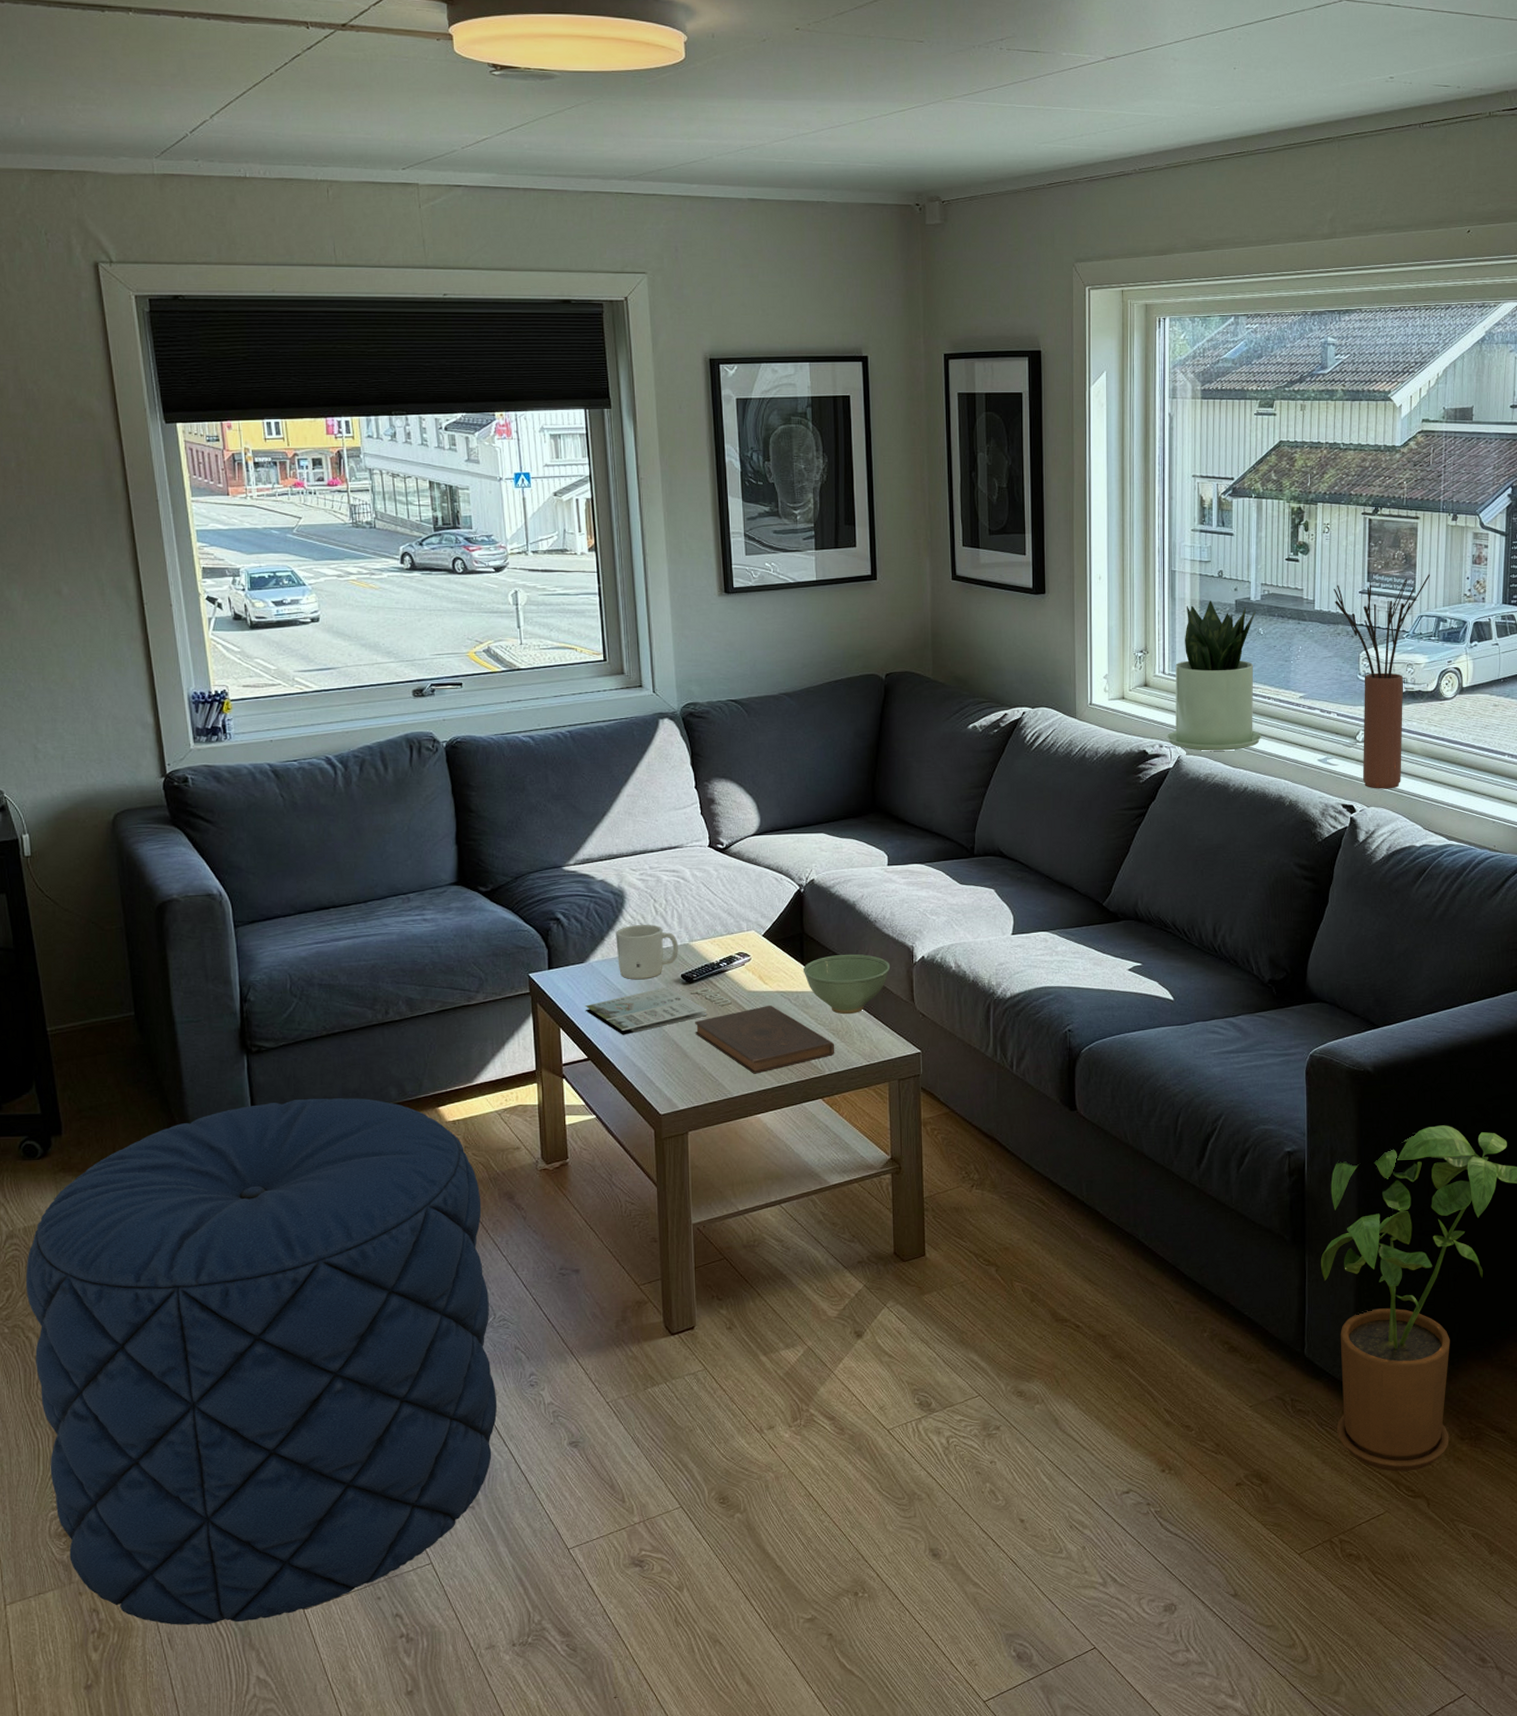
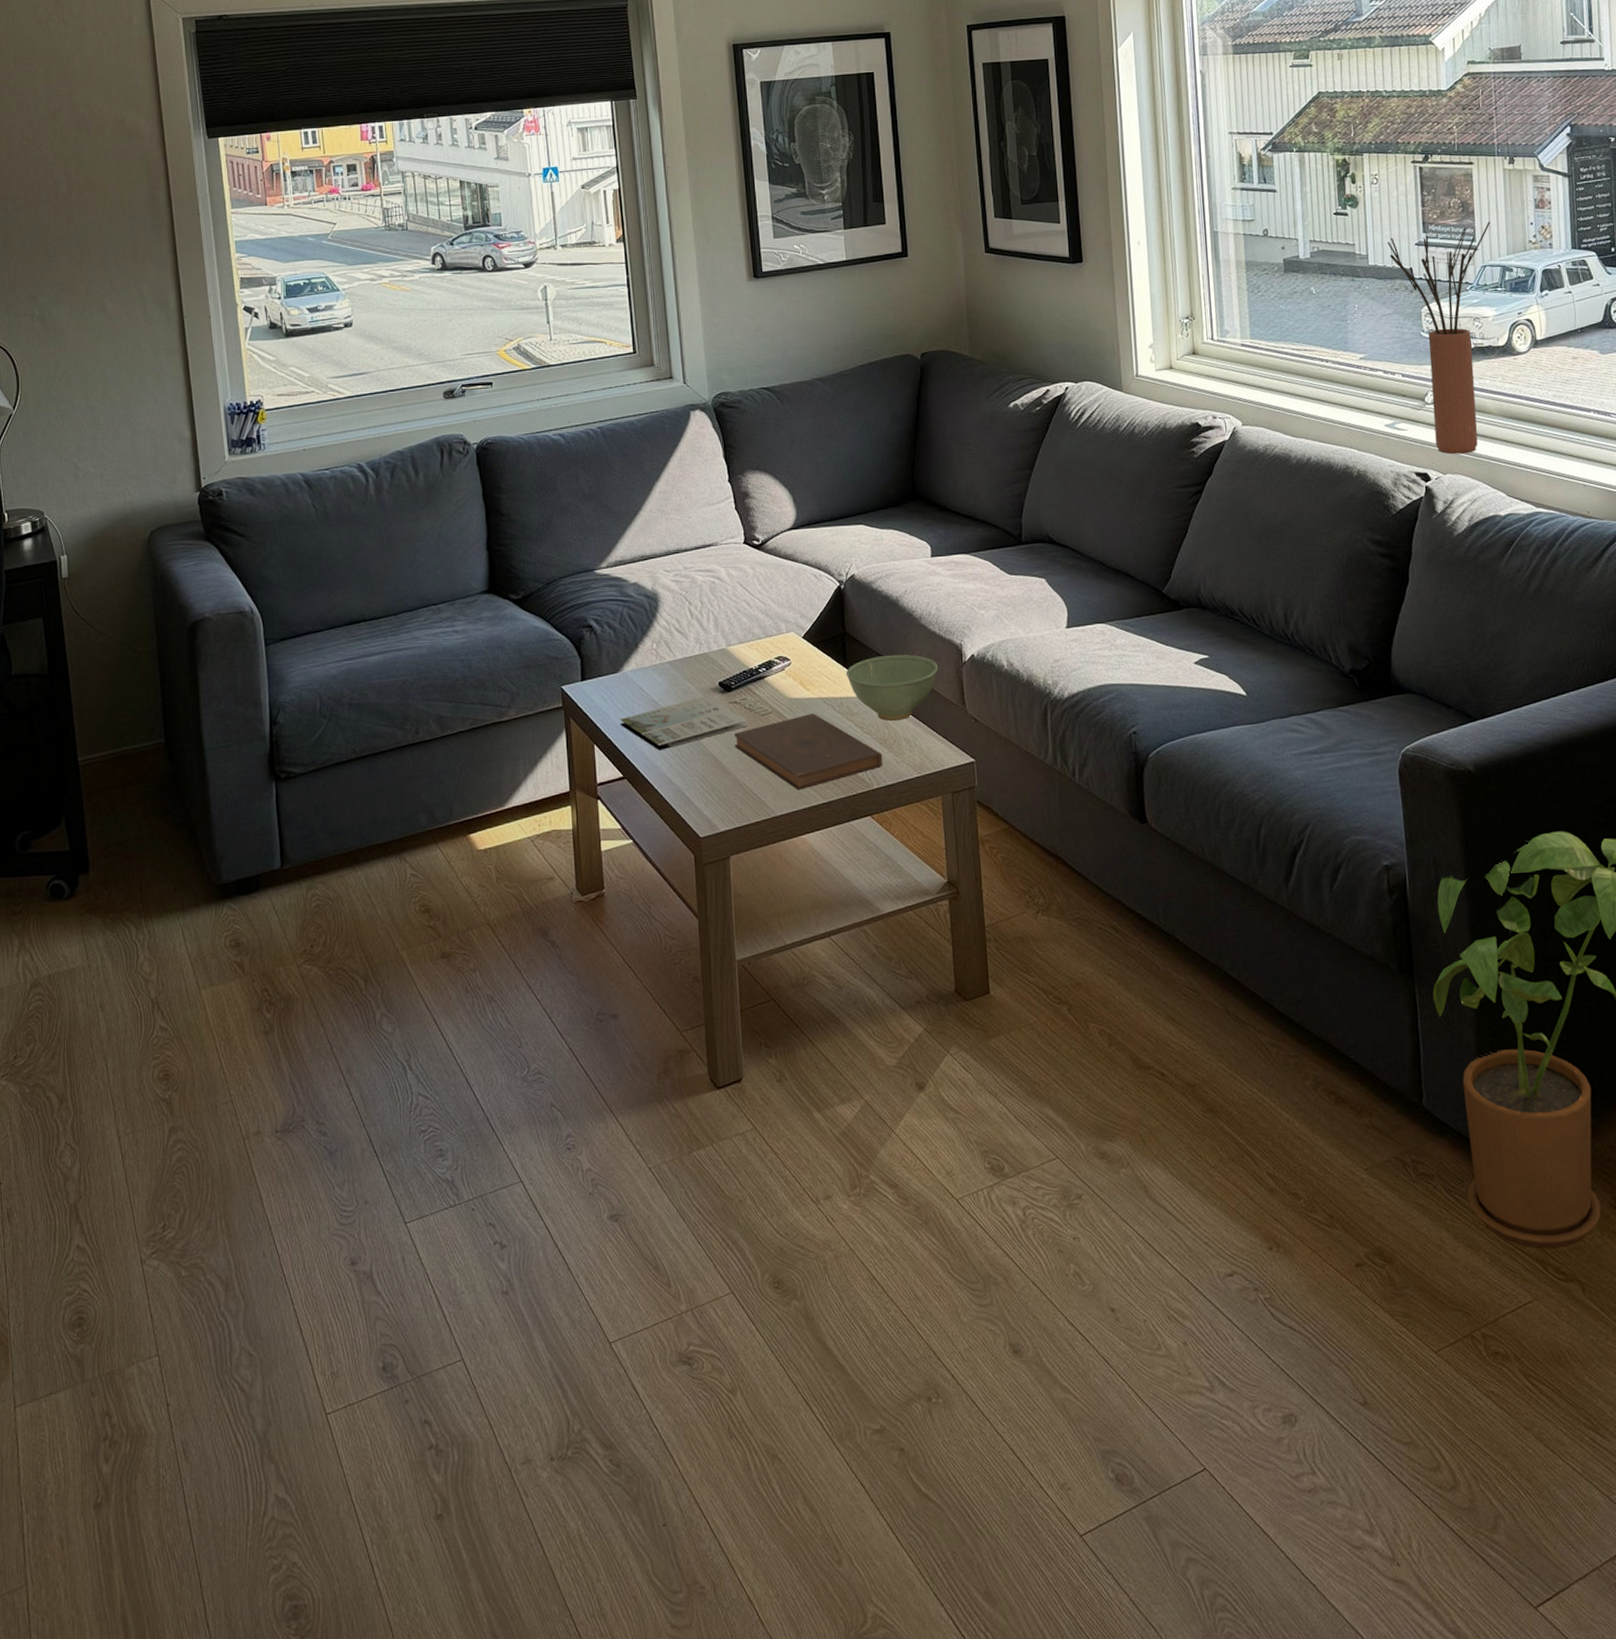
pouf: present [26,1098,497,1626] -> none [49,826,532,1433]
mug: present [616,924,678,980] -> none [650,628,715,690]
planter: present [1167,600,1262,751] -> none [1220,261,1323,421]

